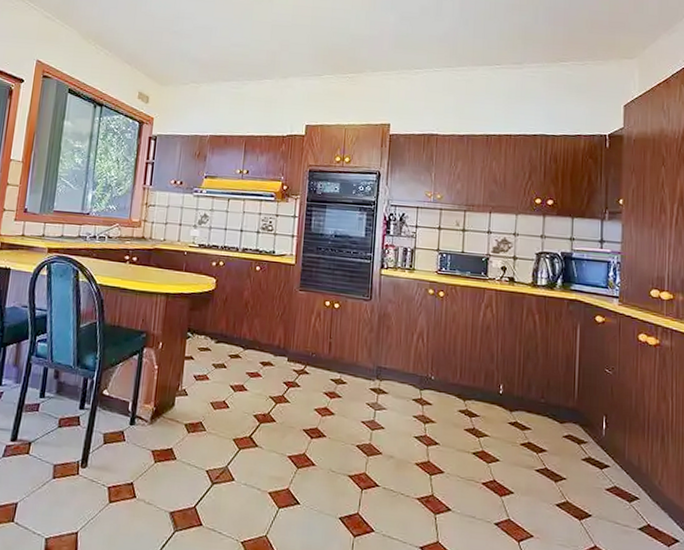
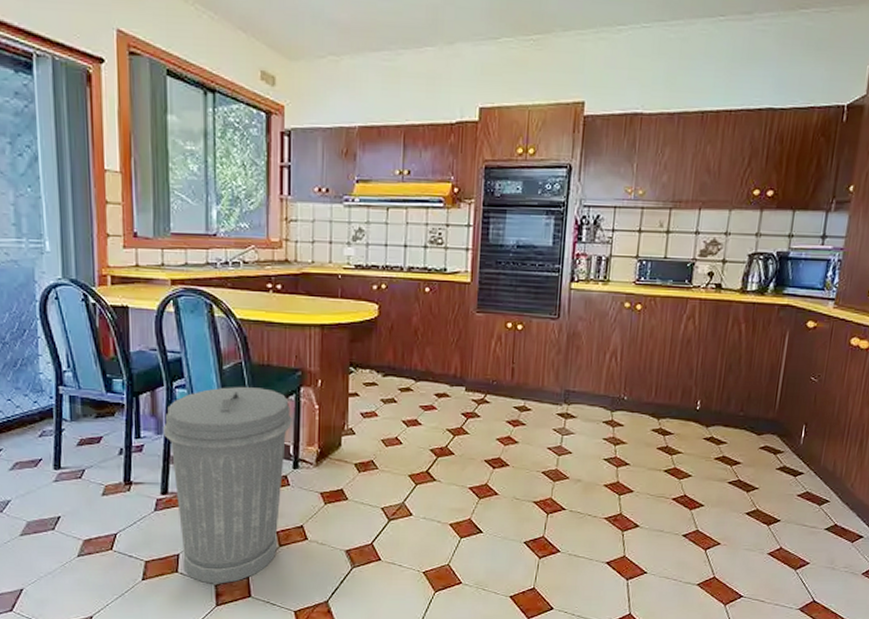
trash can: none [19,343,135,538] -> present [163,387,293,584]

